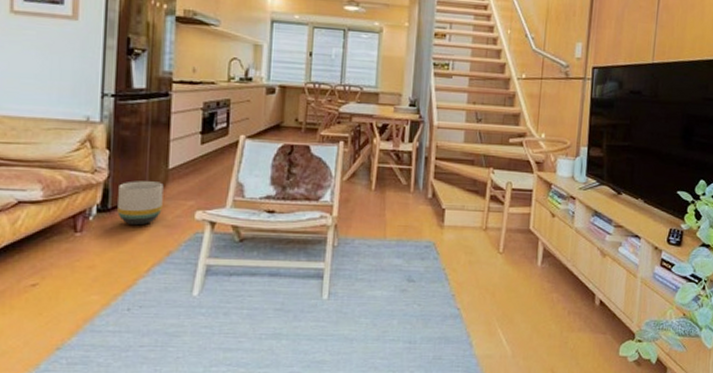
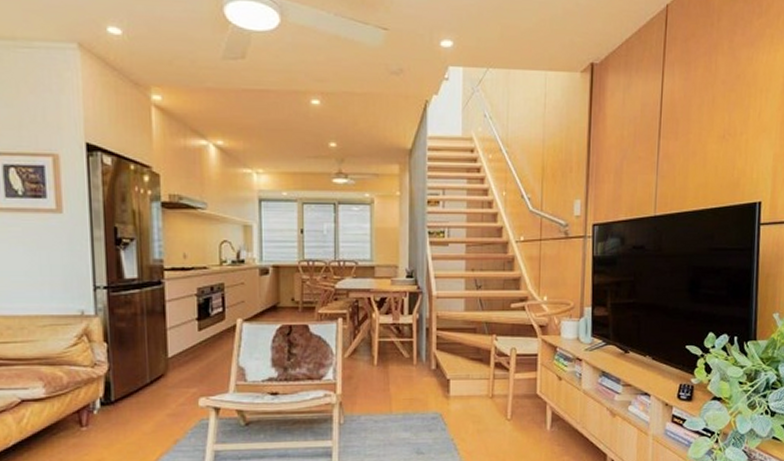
planter: present [117,181,164,226] -> none [120,371,166,417]

